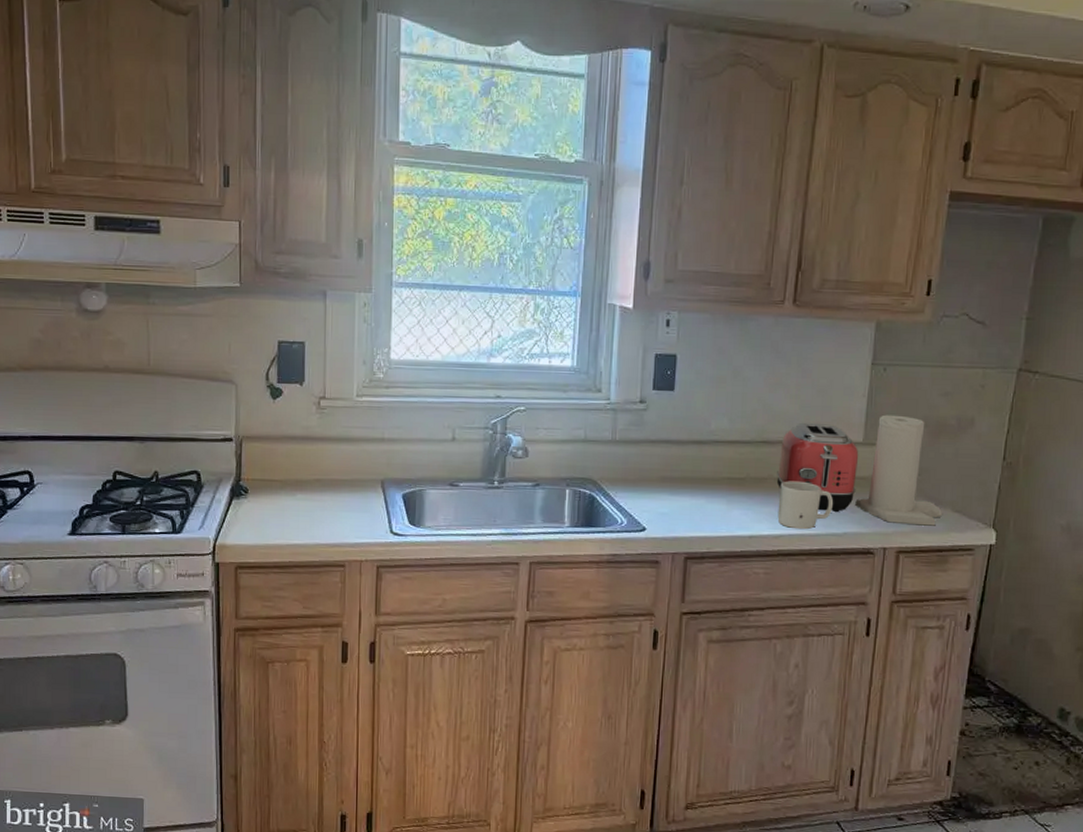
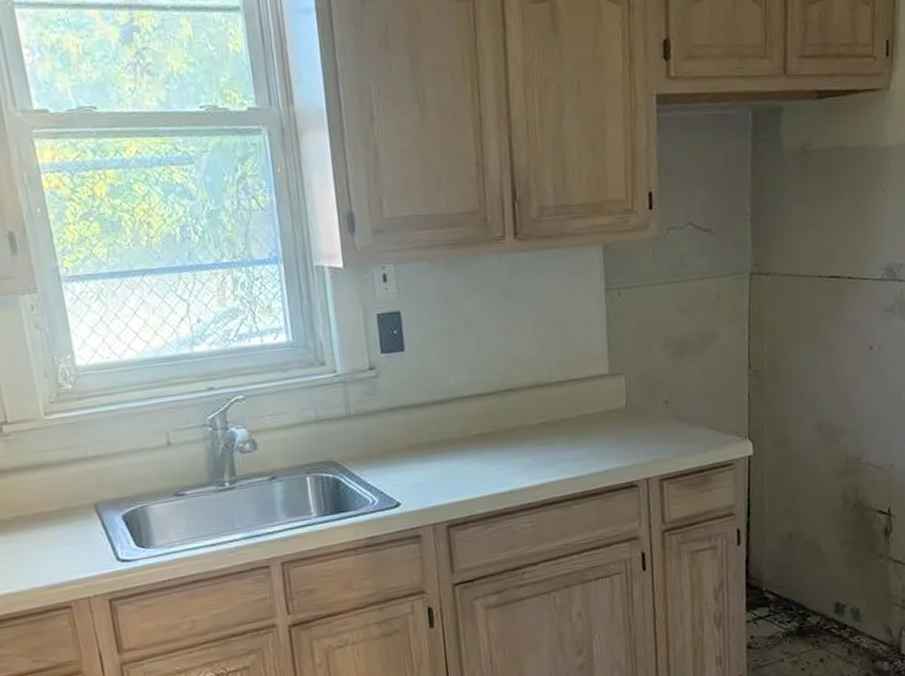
toaster: present [776,422,859,512] -> none [526,360,610,452]
mug: present [777,481,834,530] -> none [532,424,590,476]
paper towel: present [855,414,942,526] -> none [611,339,698,452]

